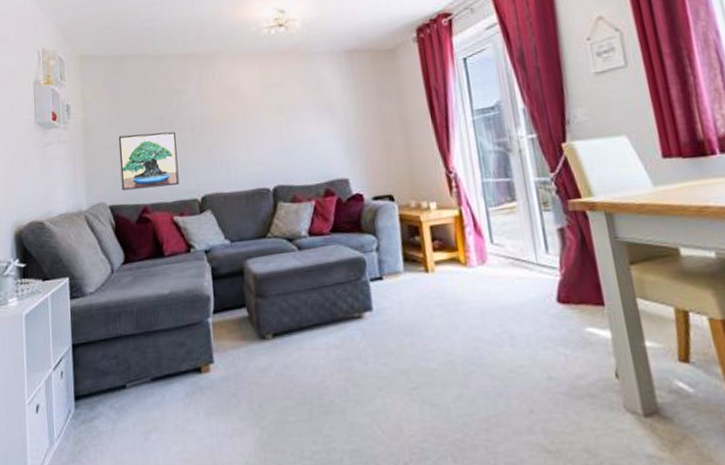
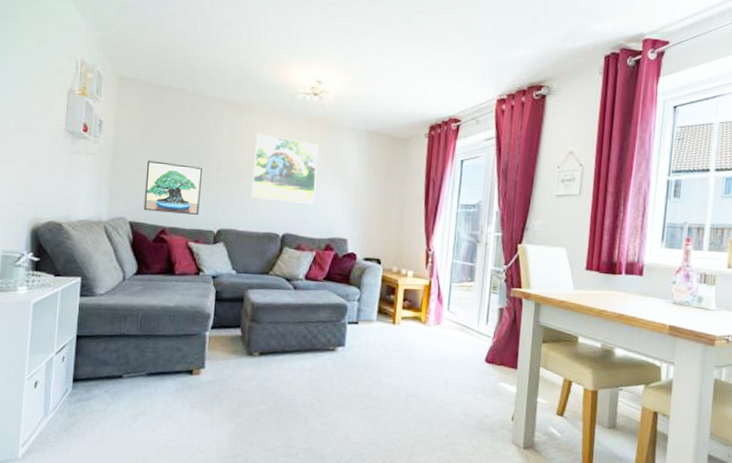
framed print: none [226,78,303,153] -> present [251,133,319,204]

